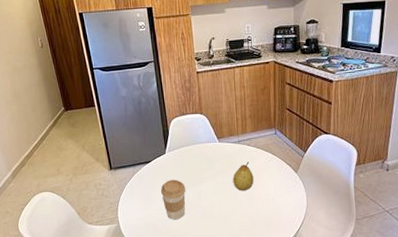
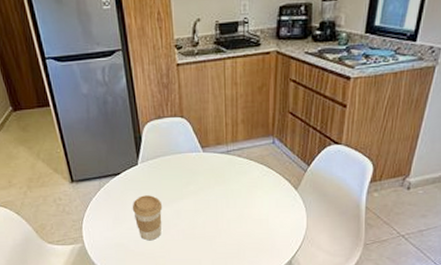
fruit: present [233,161,254,191] -> none [219,175,244,210]

